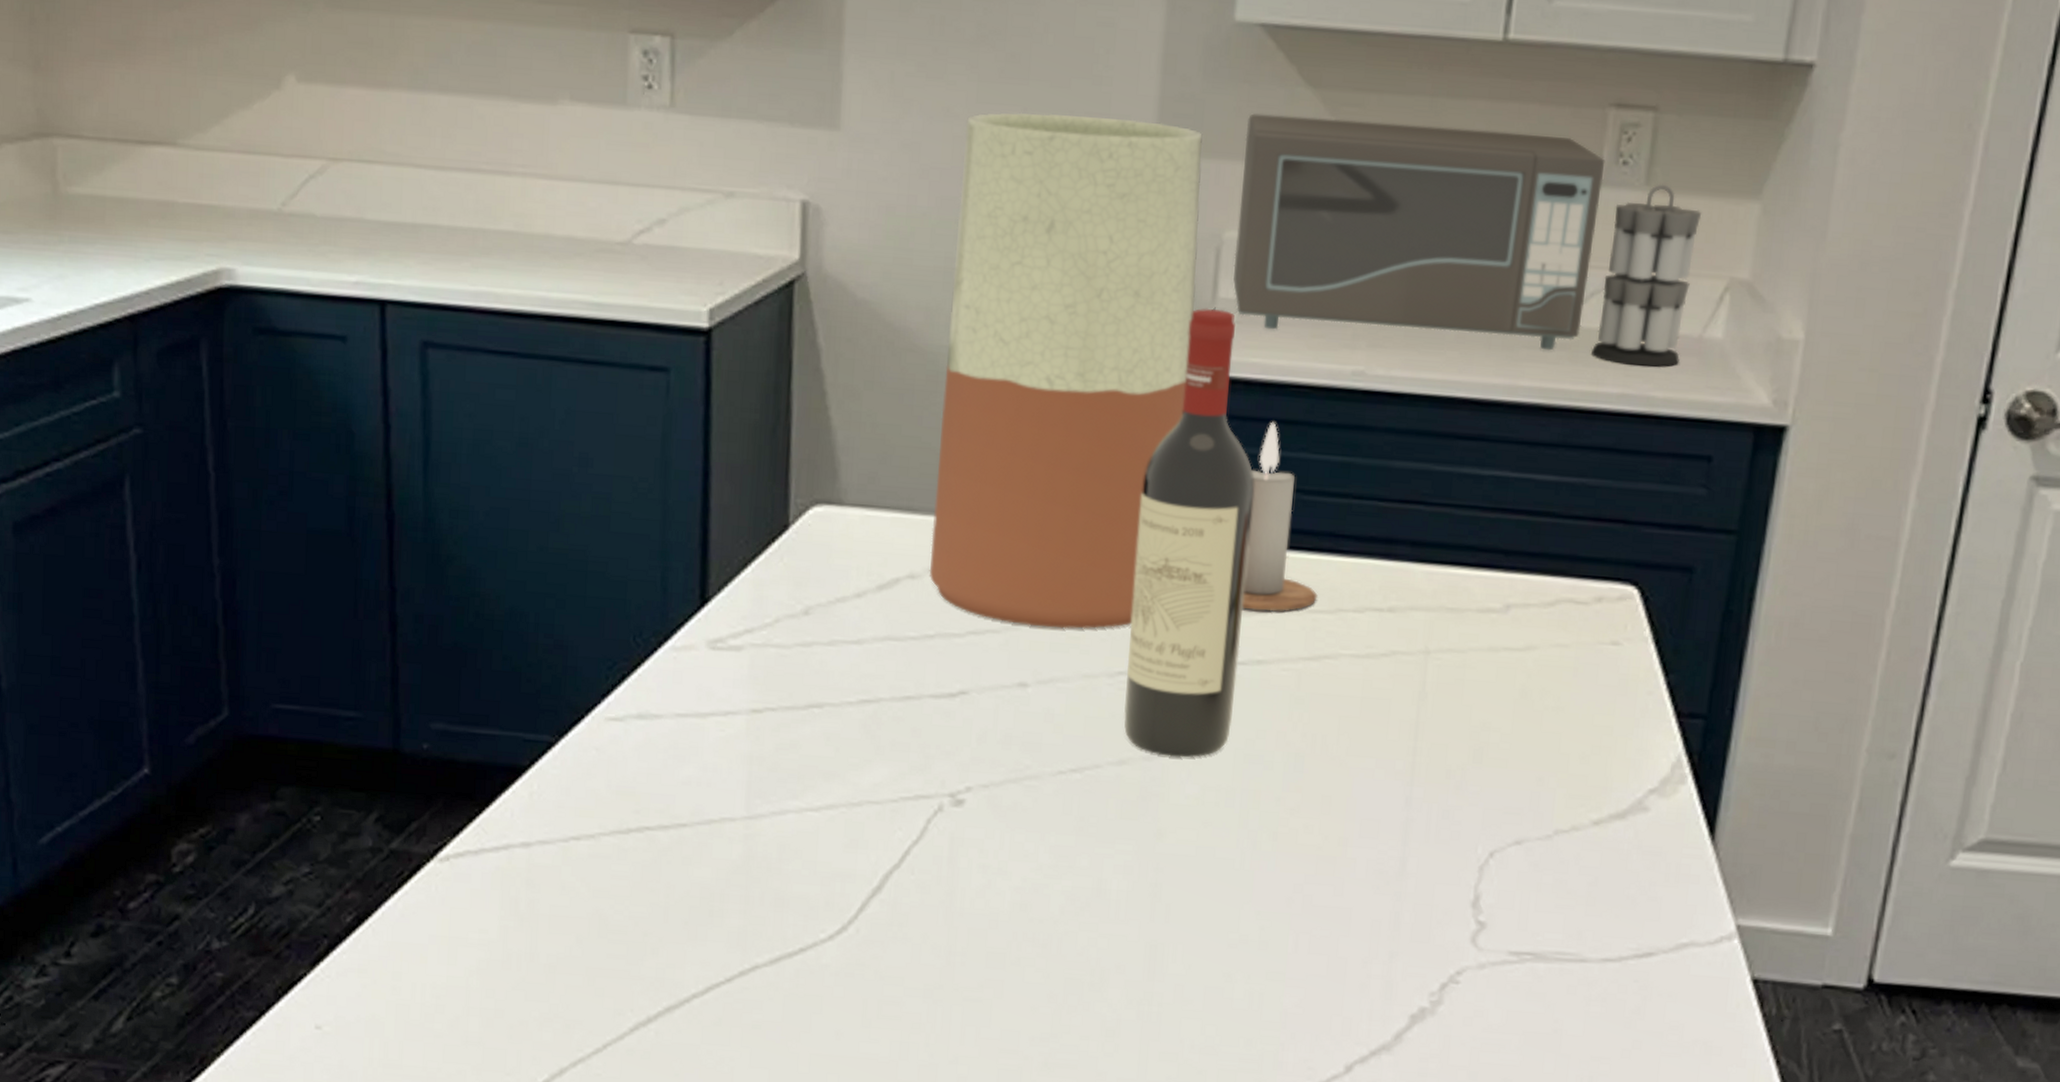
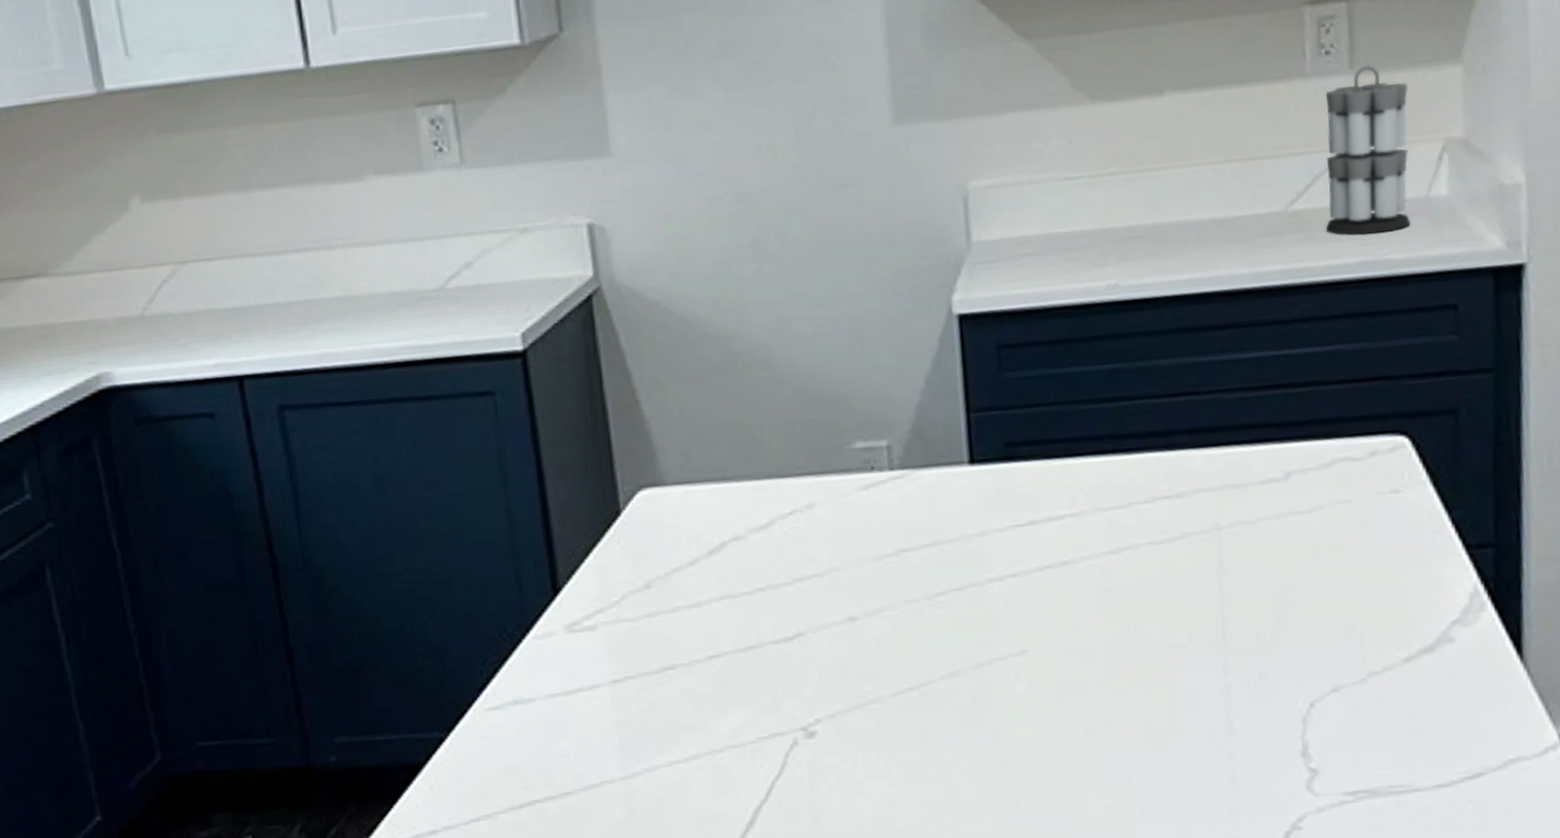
vase: present [929,112,1203,629] -> none [721,96,958,565]
wine bottle: present [1124,308,1254,758] -> none [930,252,1049,663]
microwave: present [1233,113,1605,351] -> none [973,40,1312,262]
candle: present [1242,421,1318,611] -> none [1028,344,1109,518]

